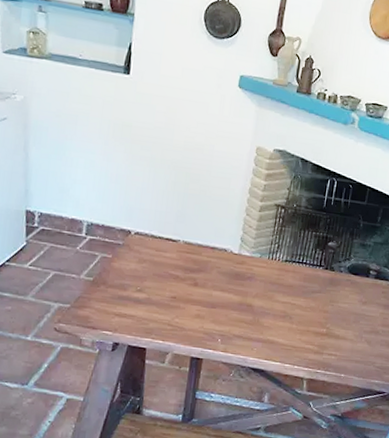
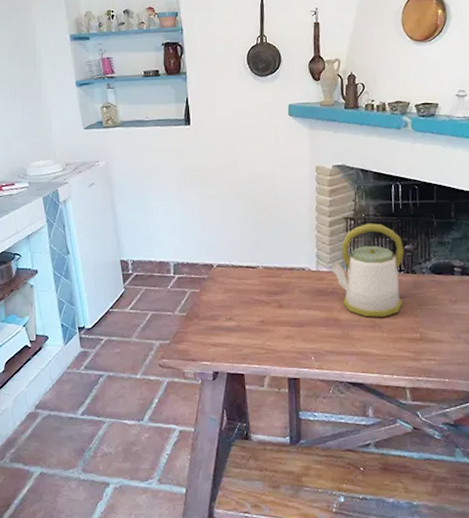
kettle: none [253,214,328,309] -> present [330,223,405,317]

